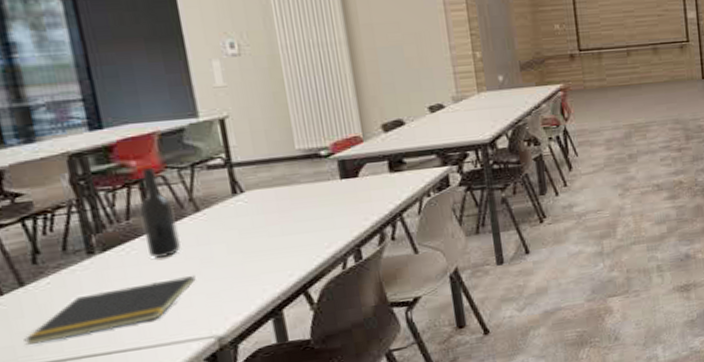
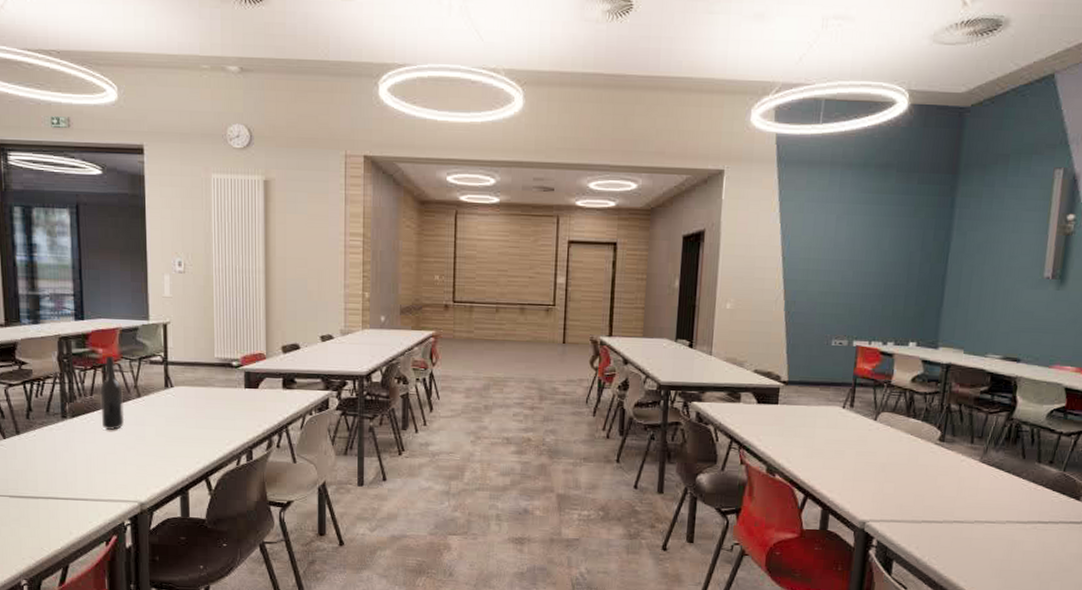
notepad: present [24,276,196,346] -> none [14,448,131,482]

